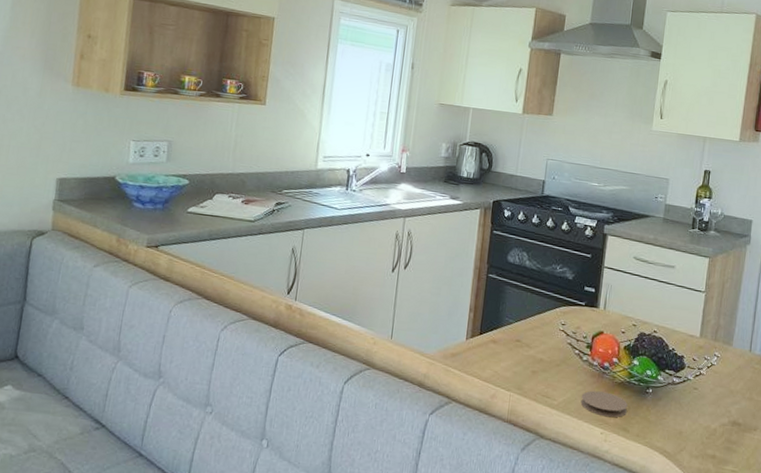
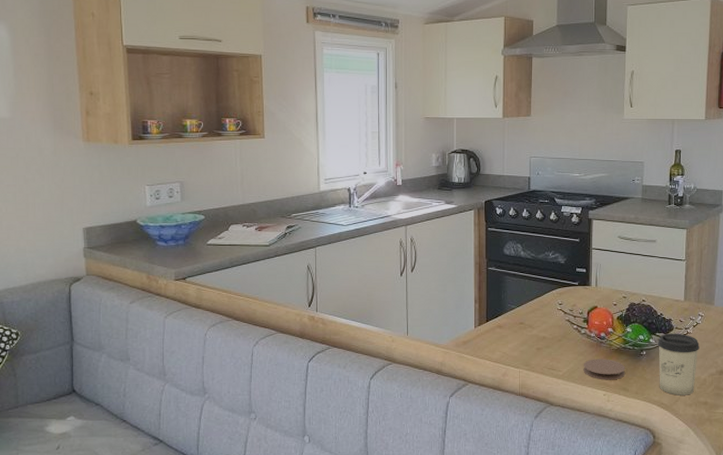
cup: none [663,371,713,445] -> present [657,333,699,396]

